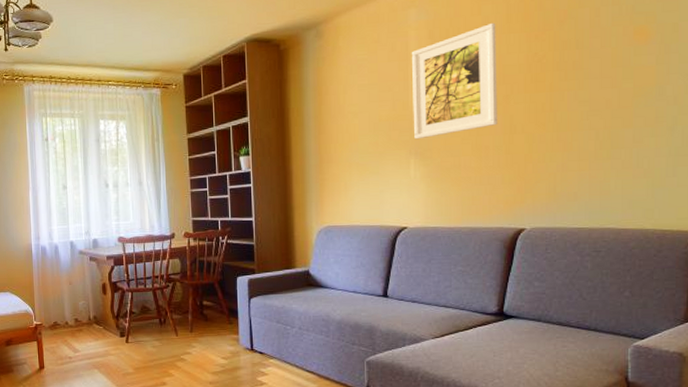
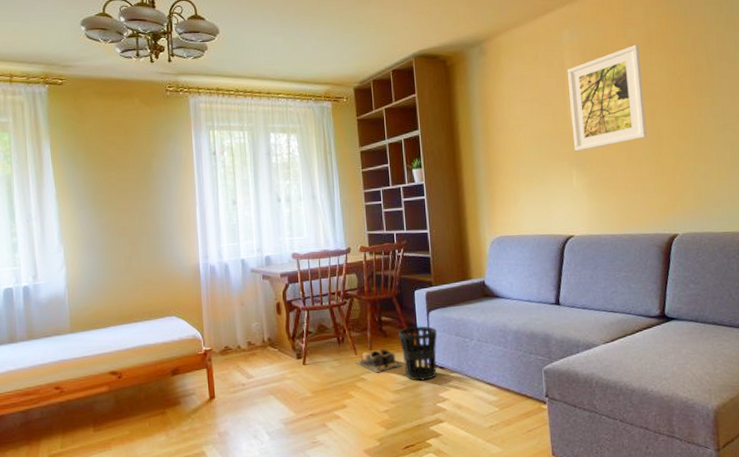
shoes: none [176,332,222,353] -> present [355,349,403,372]
wastebasket: none [219,311,258,364] -> present [398,326,438,381]

